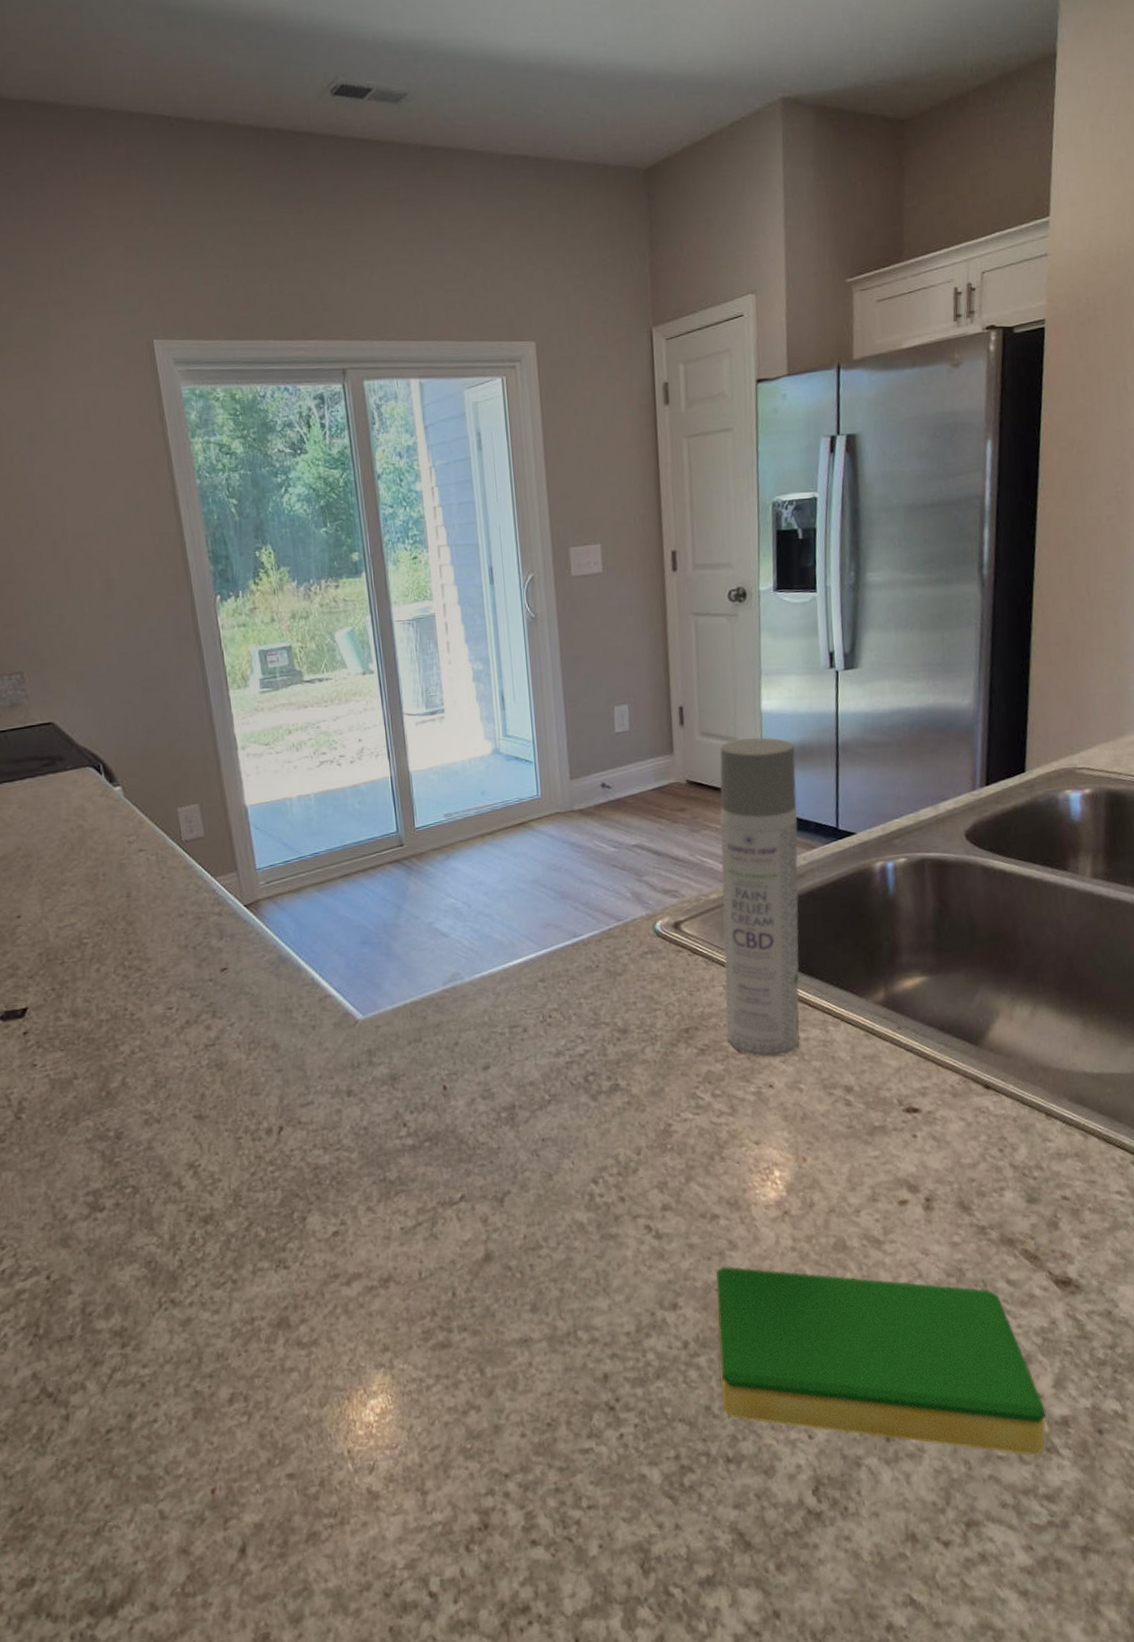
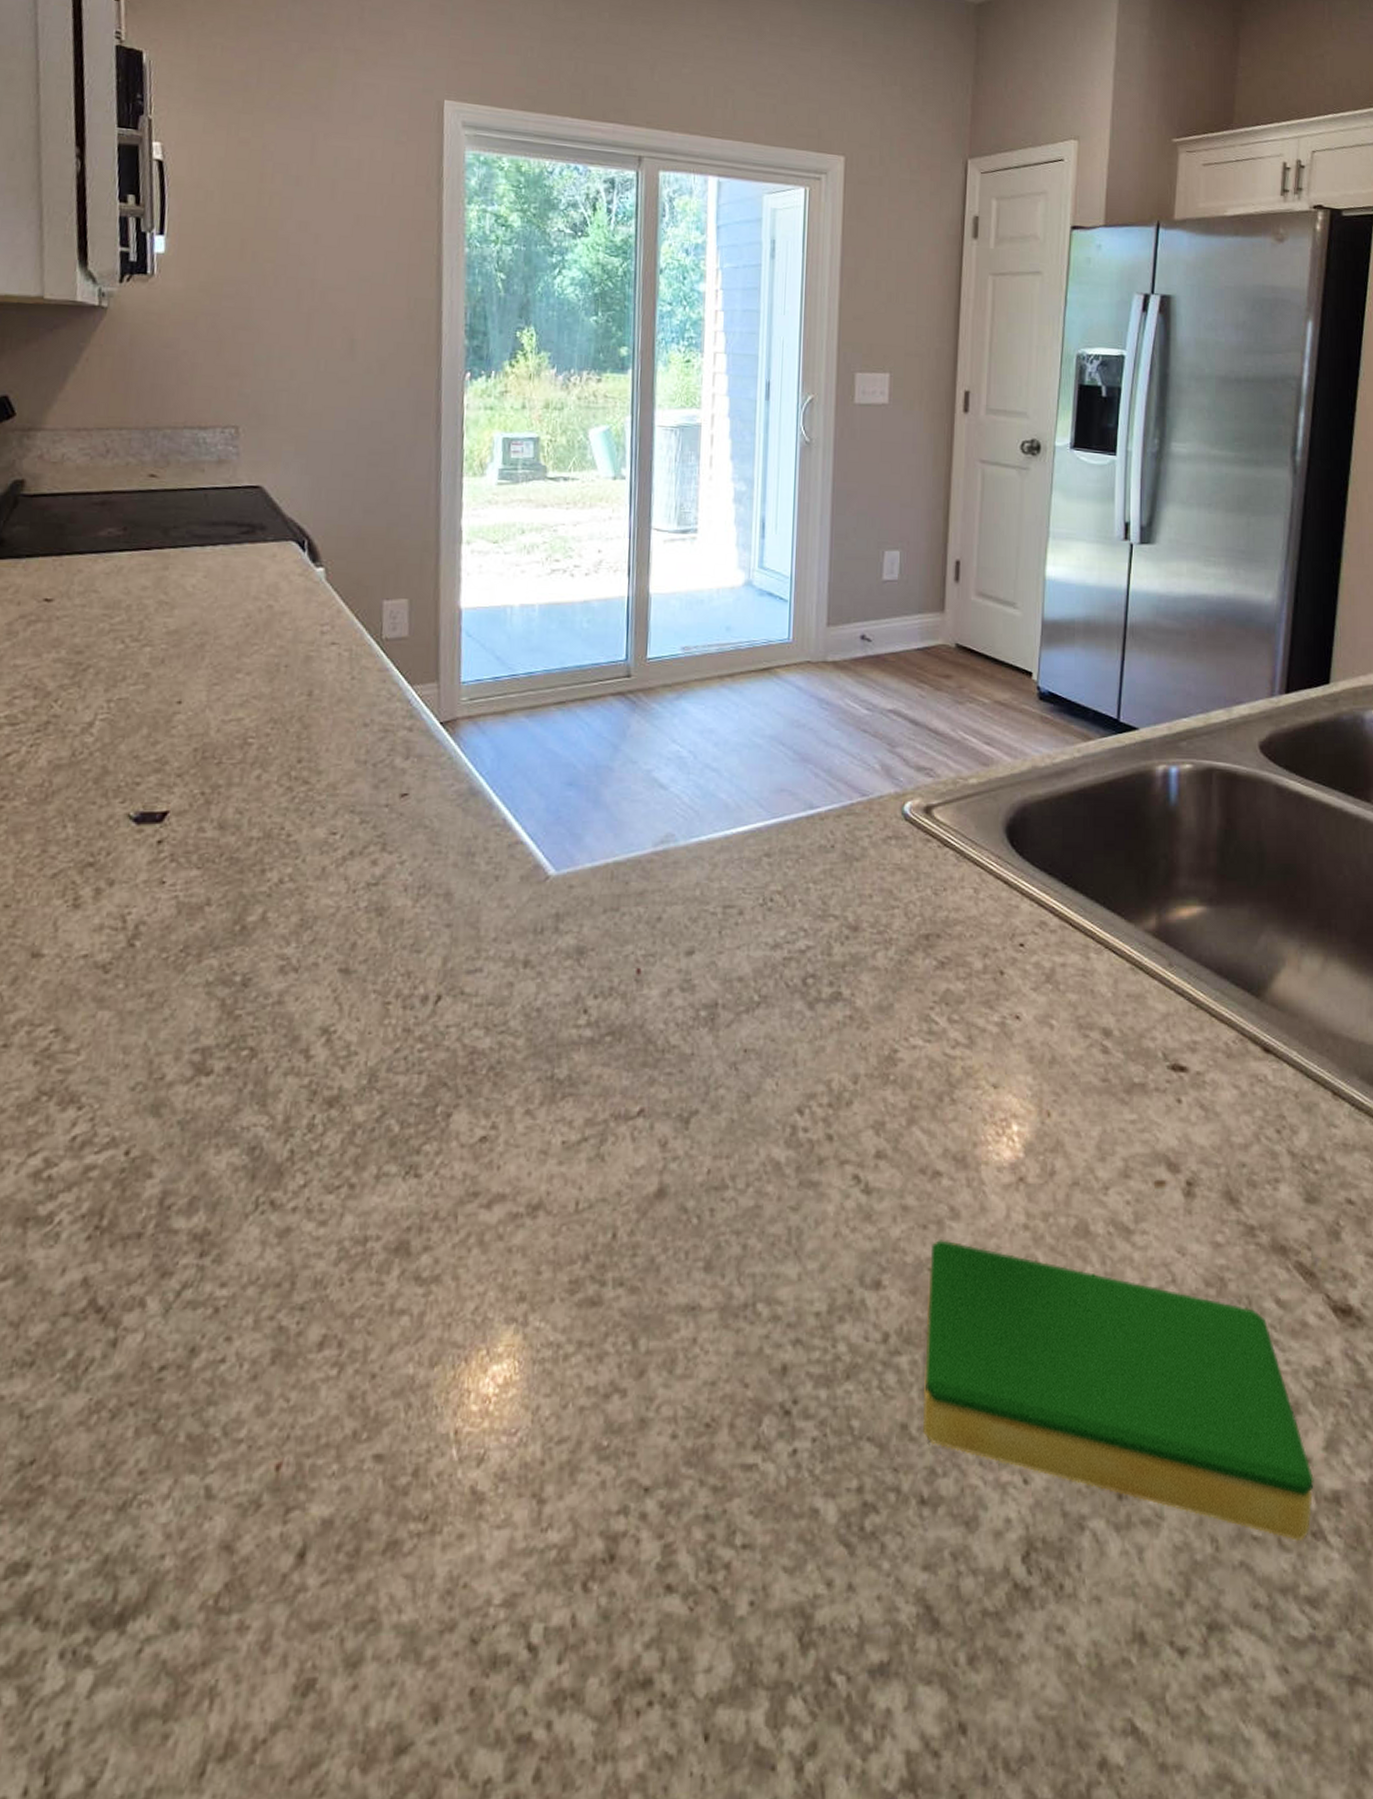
spray bottle: present [719,737,800,1058] -> none [972,605,1079,983]

